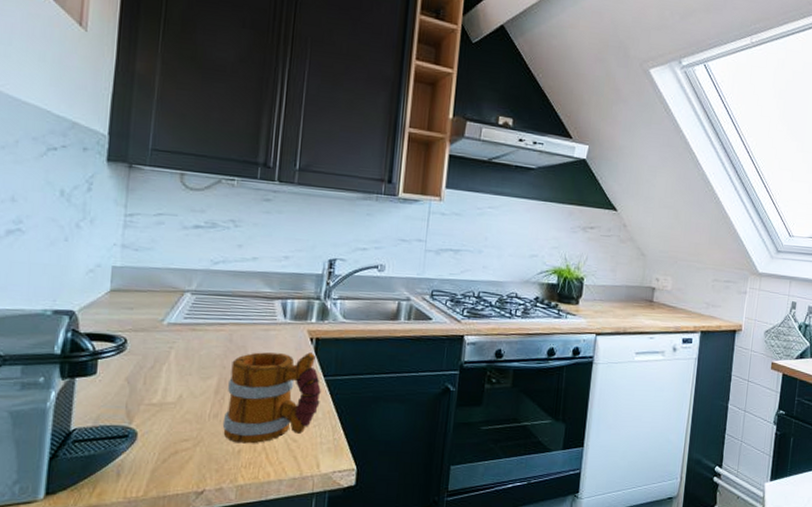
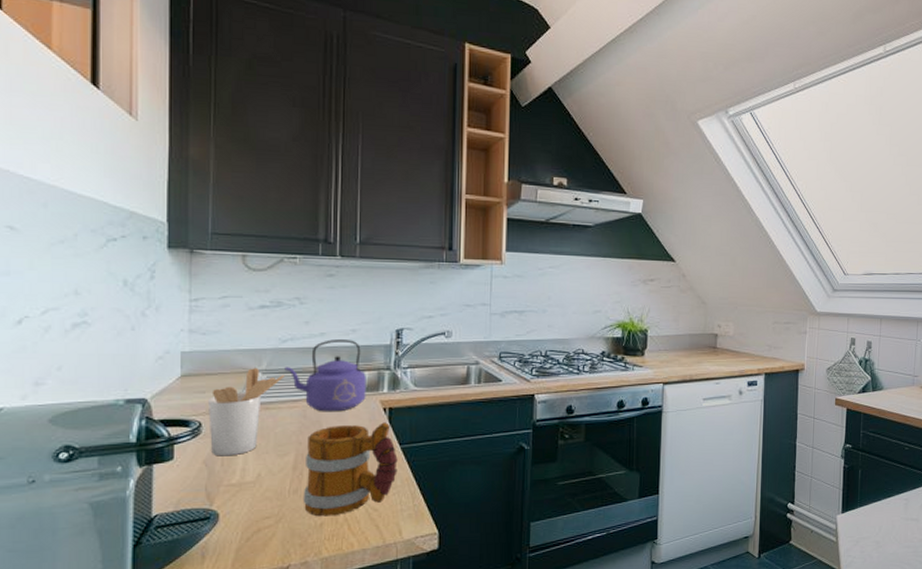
utensil holder: none [134,287,214,375] -> present [208,367,284,457]
kettle: none [214,265,296,339] -> present [284,339,366,412]

